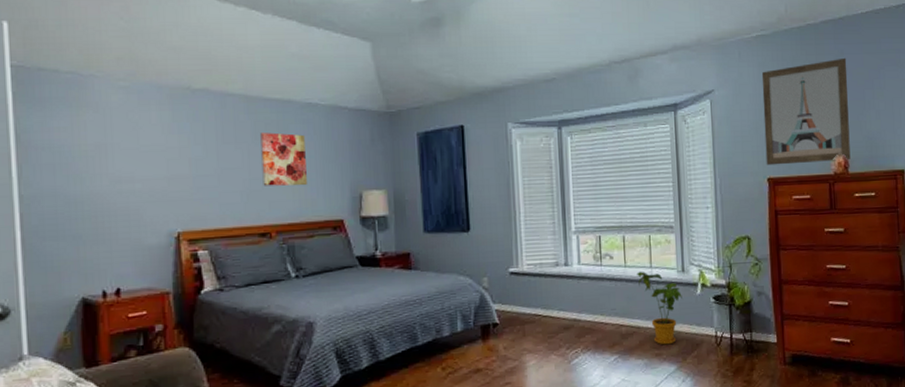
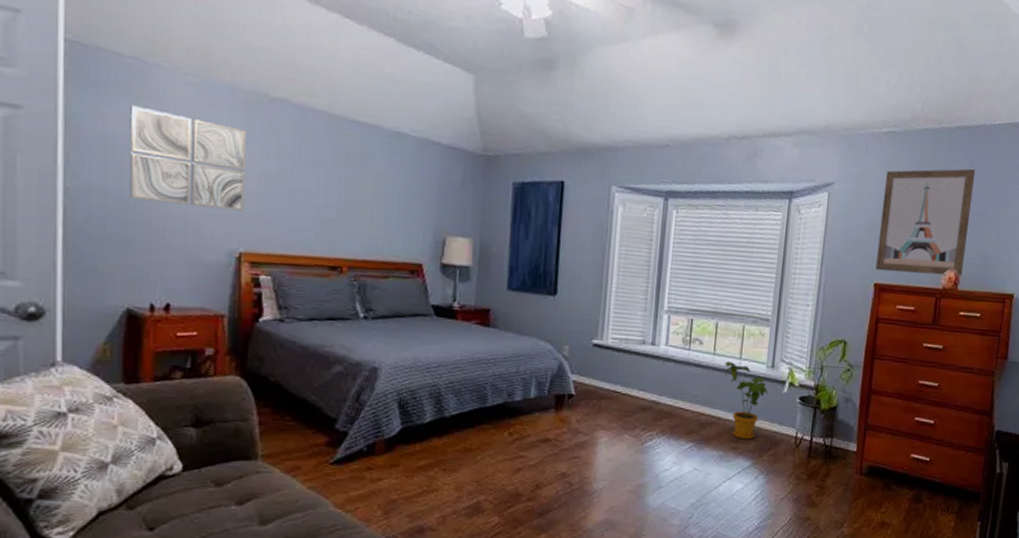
wall art: none [71,114,179,198] -> present [129,105,247,212]
wall art: present [260,132,307,186] -> none [338,157,390,222]

